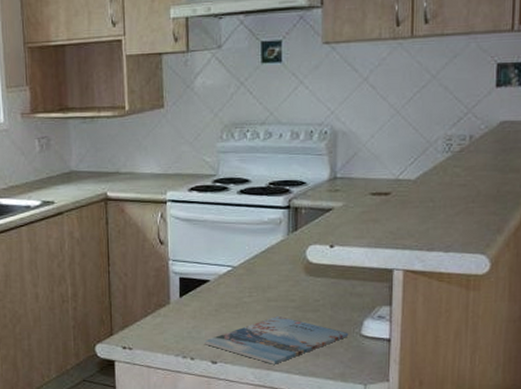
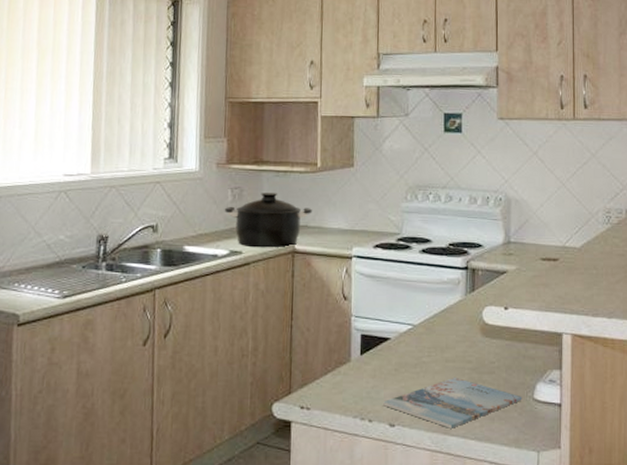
saucepan: none [33,140,124,197] -> present [224,193,313,248]

